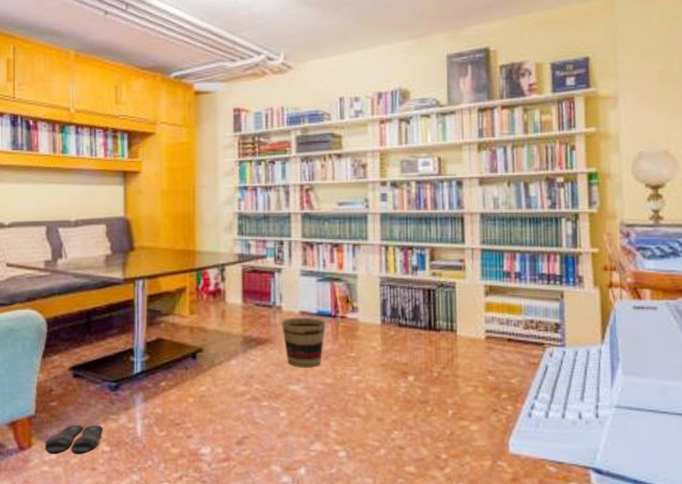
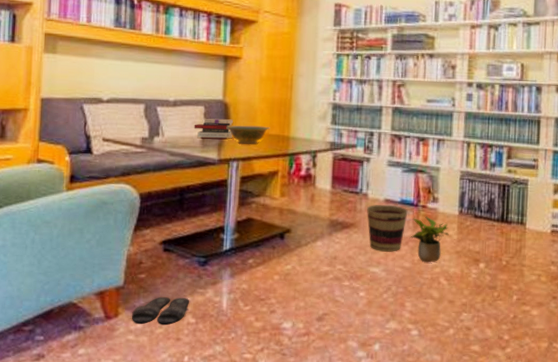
books: none [96,236,137,258] -> present [194,118,233,140]
decorative bowl: none [130,241,175,262] -> present [226,125,270,145]
potted plant: none [329,328,372,378] -> present [409,216,449,263]

